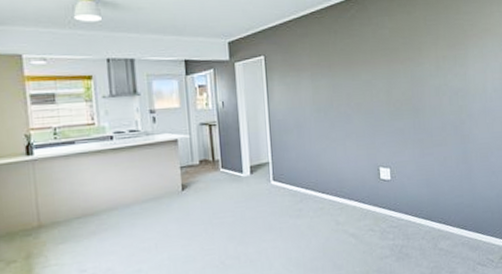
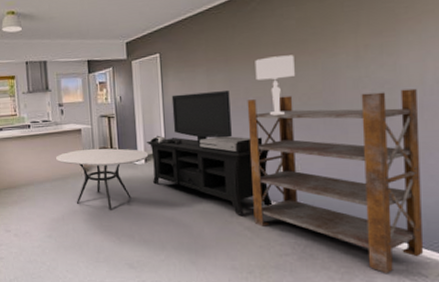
dining table: none [145,160,255,231] -> present [55,148,149,210]
media console: none [251,96,374,223] -> present [146,91,273,215]
shelving unit: none [349,96,490,263] -> present [247,88,424,273]
table lamp: none [355,63,389,121] -> present [255,55,295,116]

